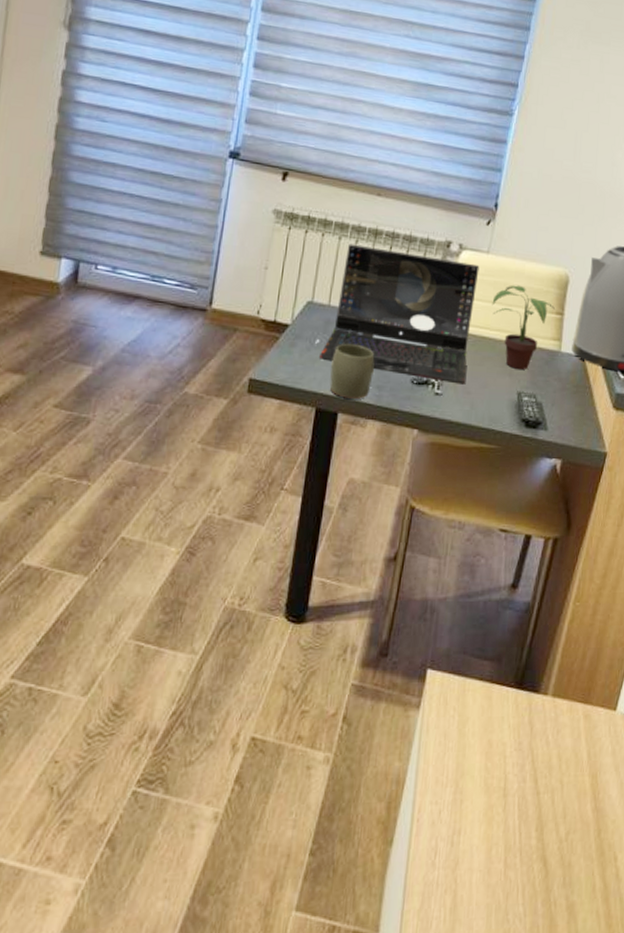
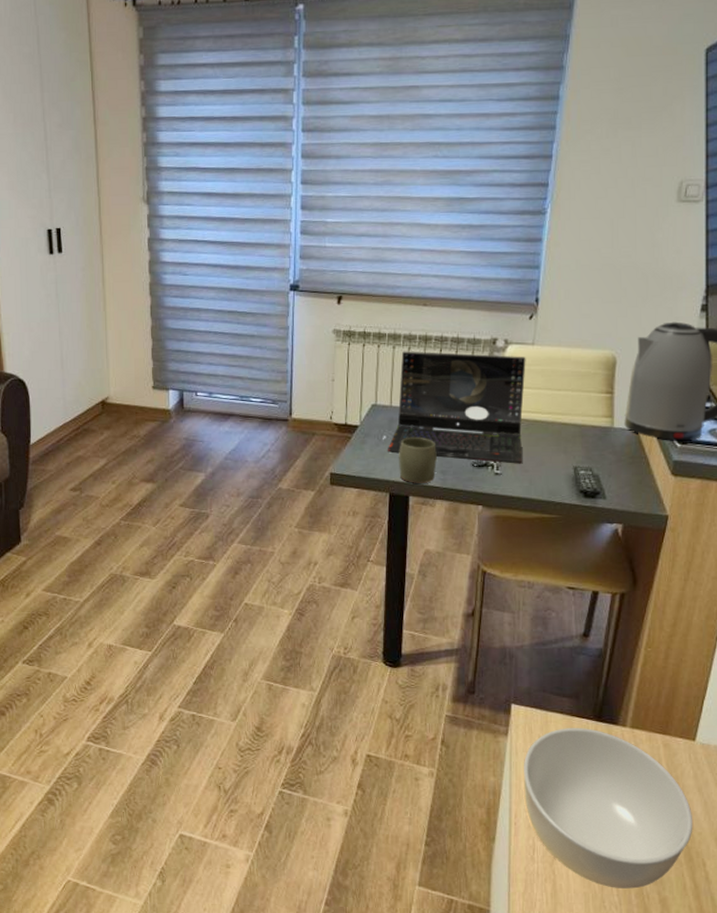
bowl: none [431,698,608,896] -> present [524,728,693,889]
potted plant: present [492,285,555,370] -> none [541,371,604,446]

